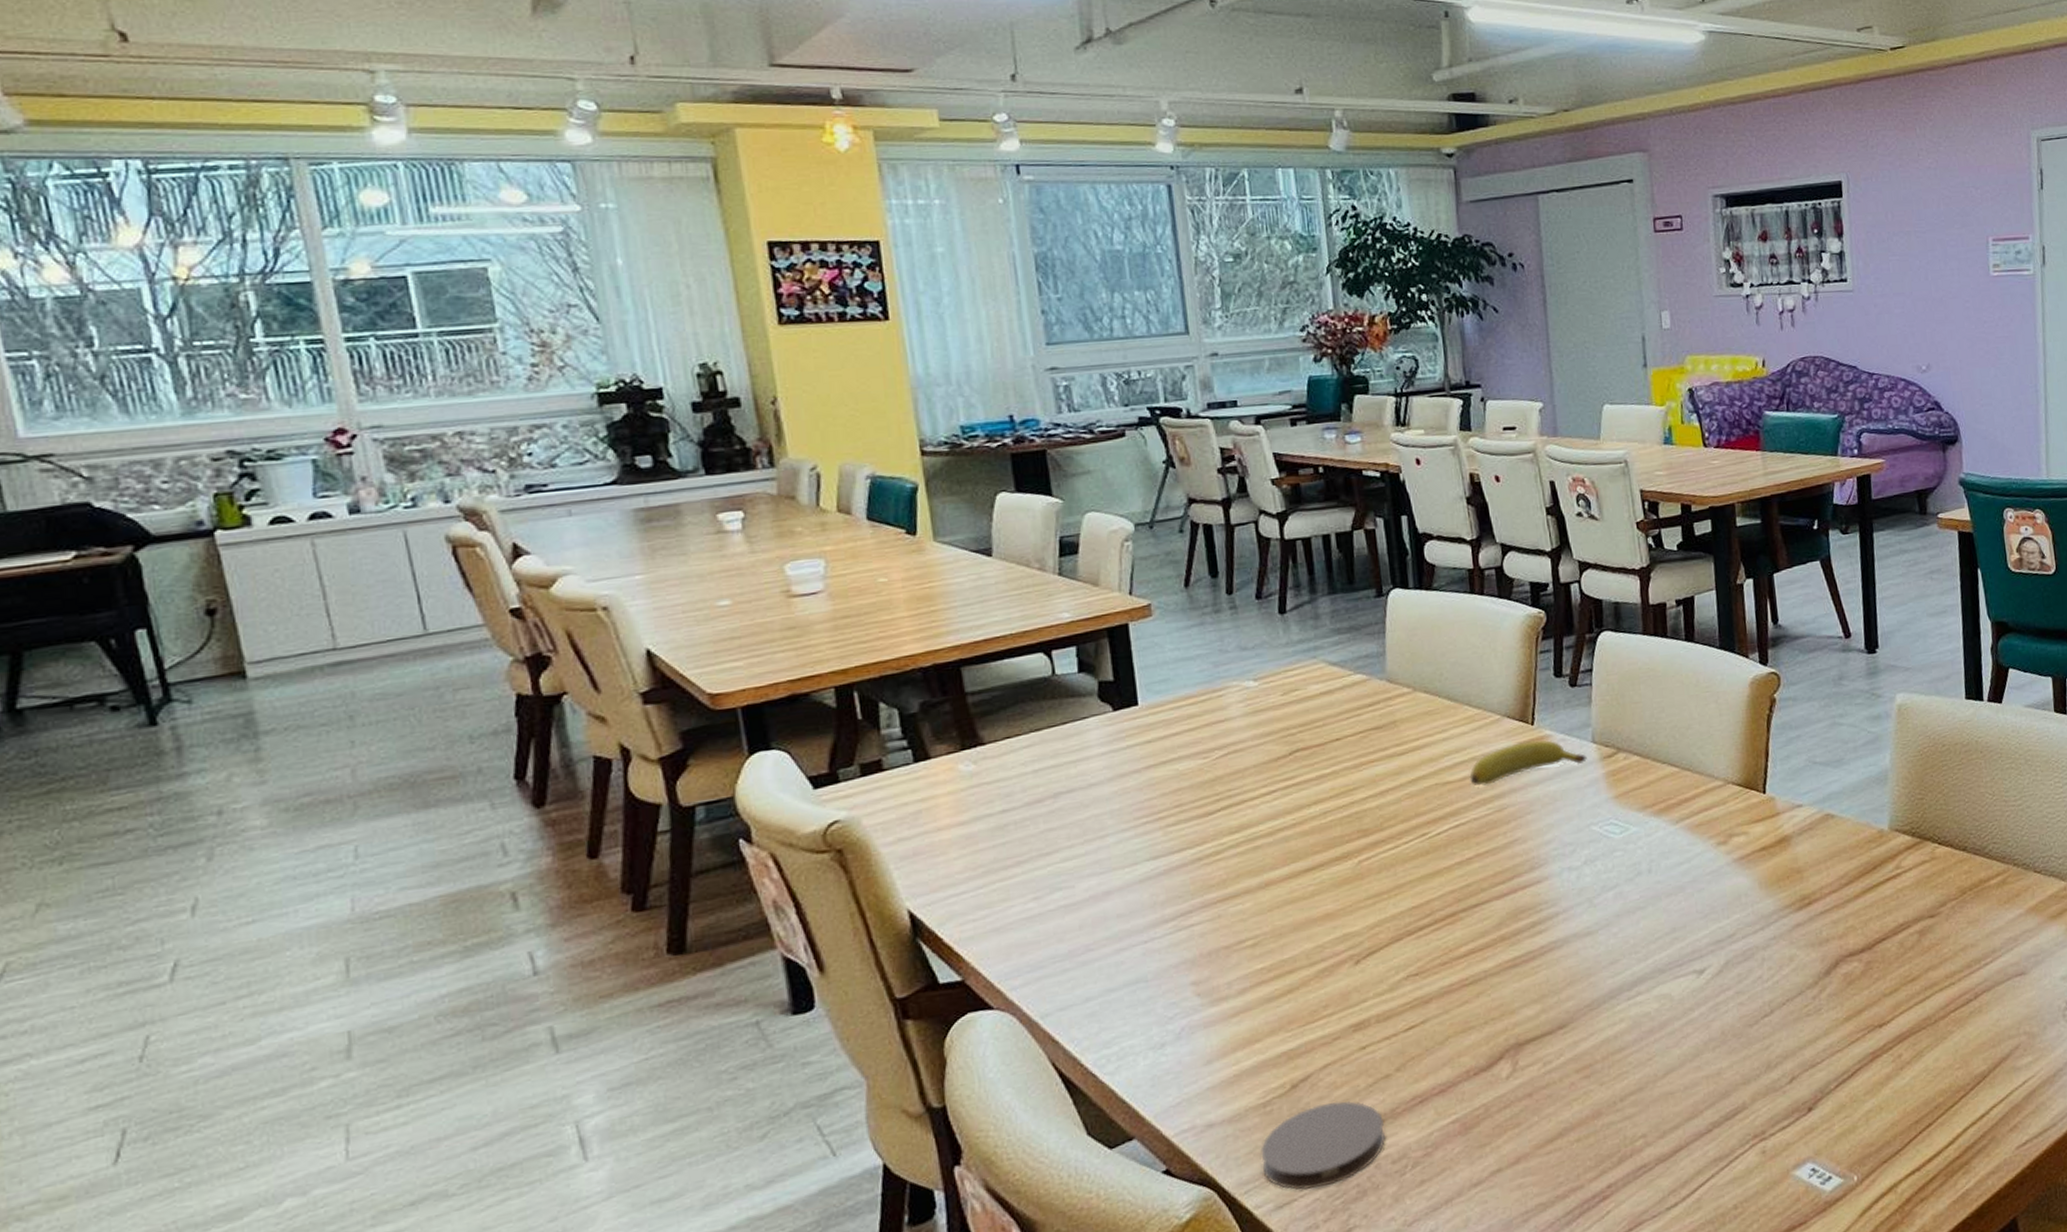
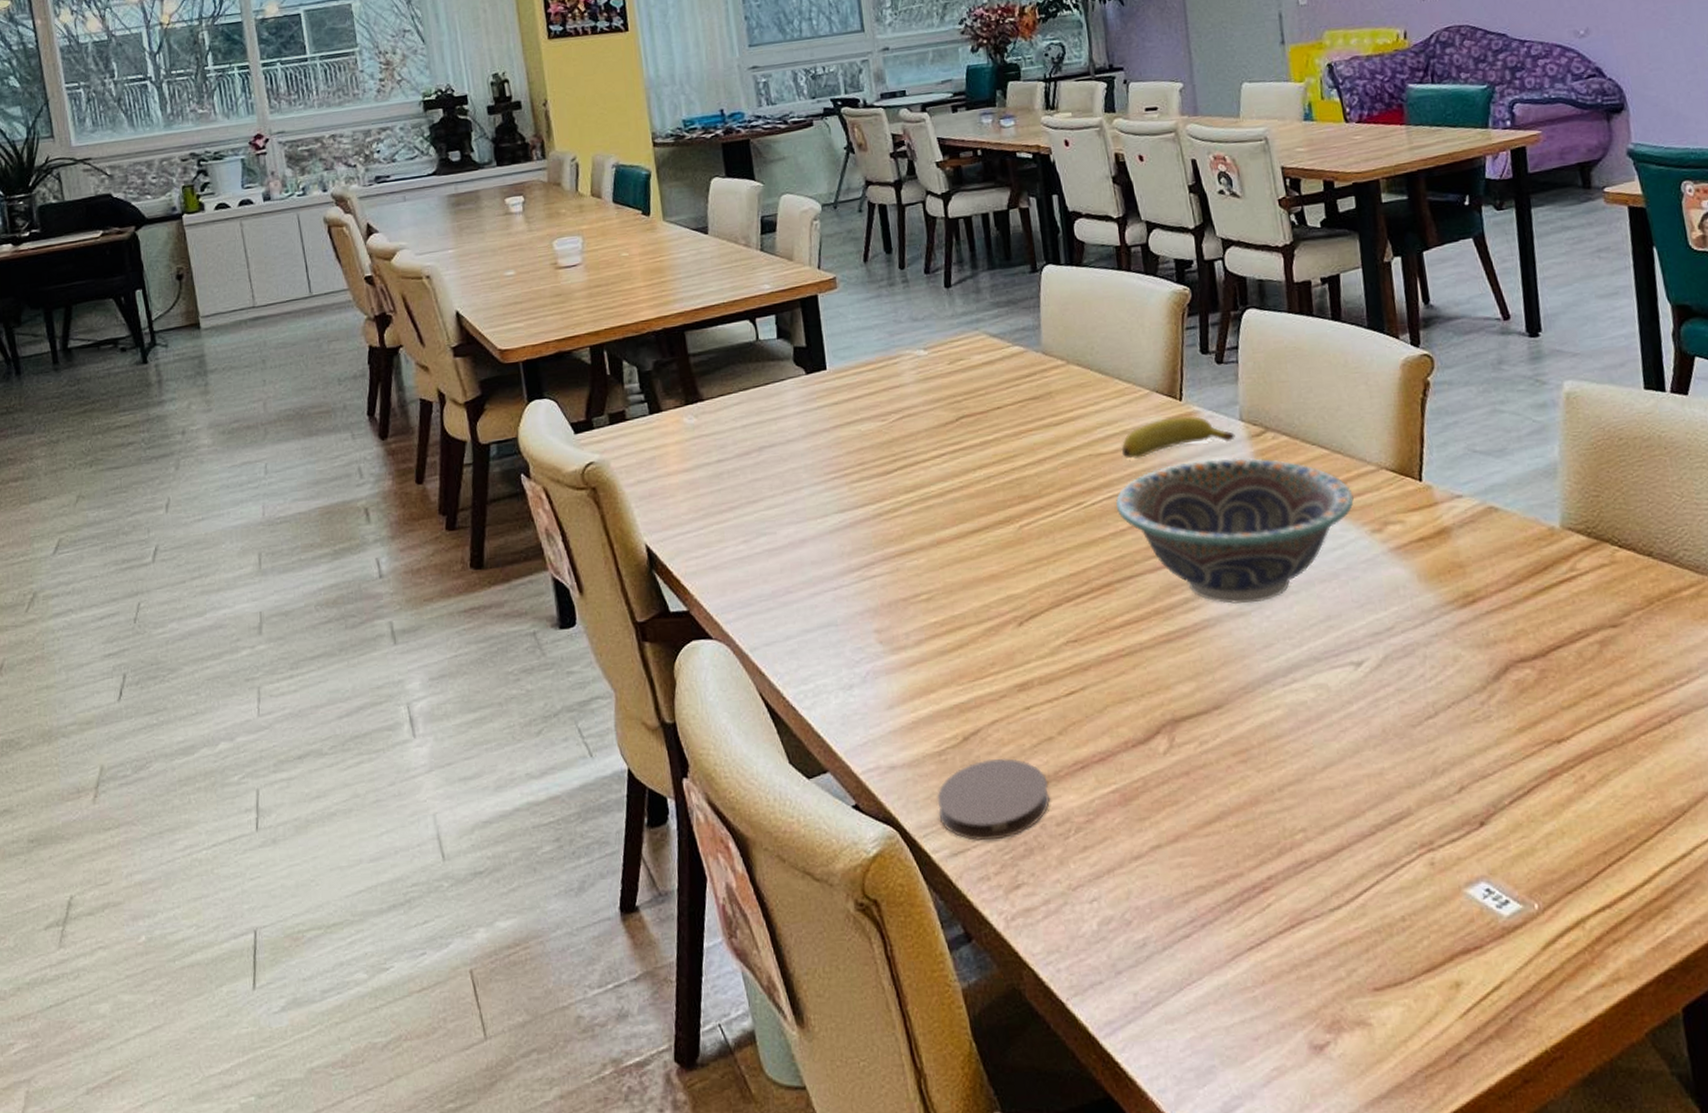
decorative bowl: none [1463,779,1701,925] -> present [1116,457,1354,605]

